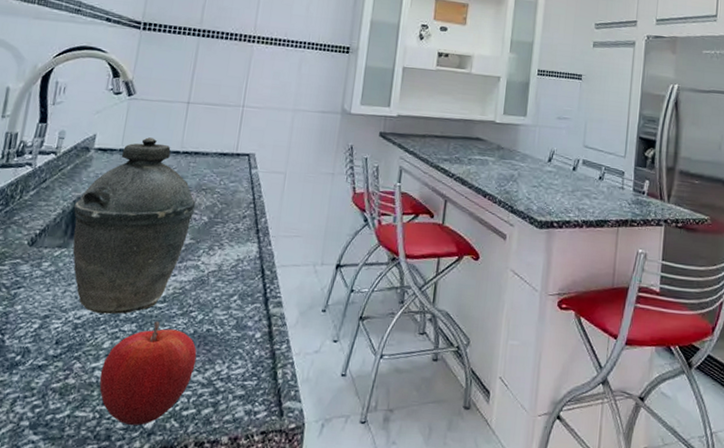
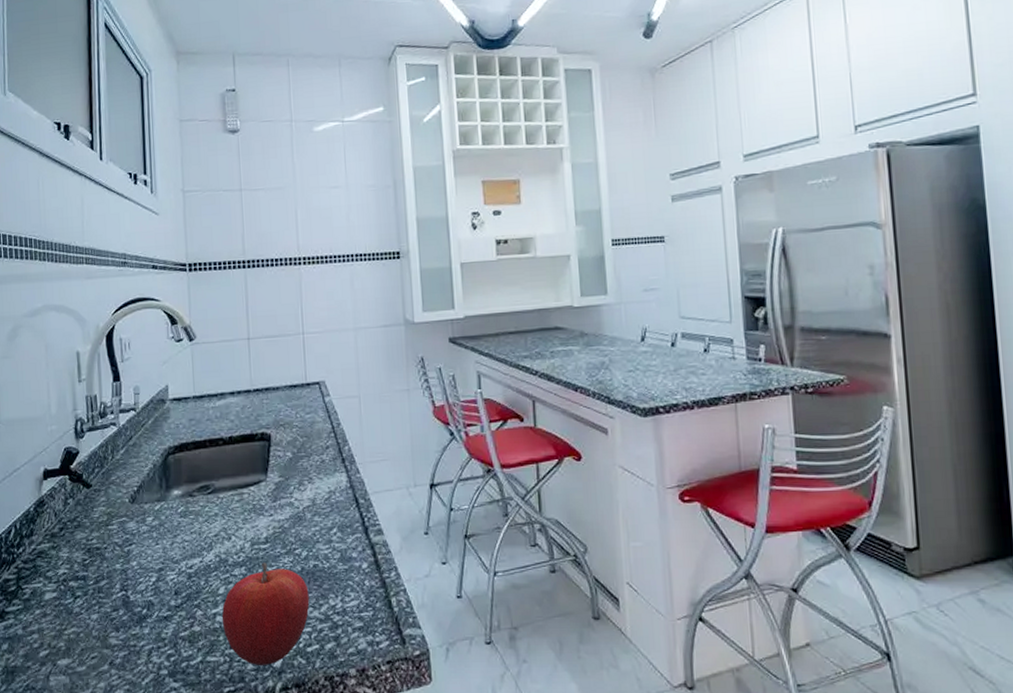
kettle: present [72,137,196,315] -> none [162,380,278,561]

